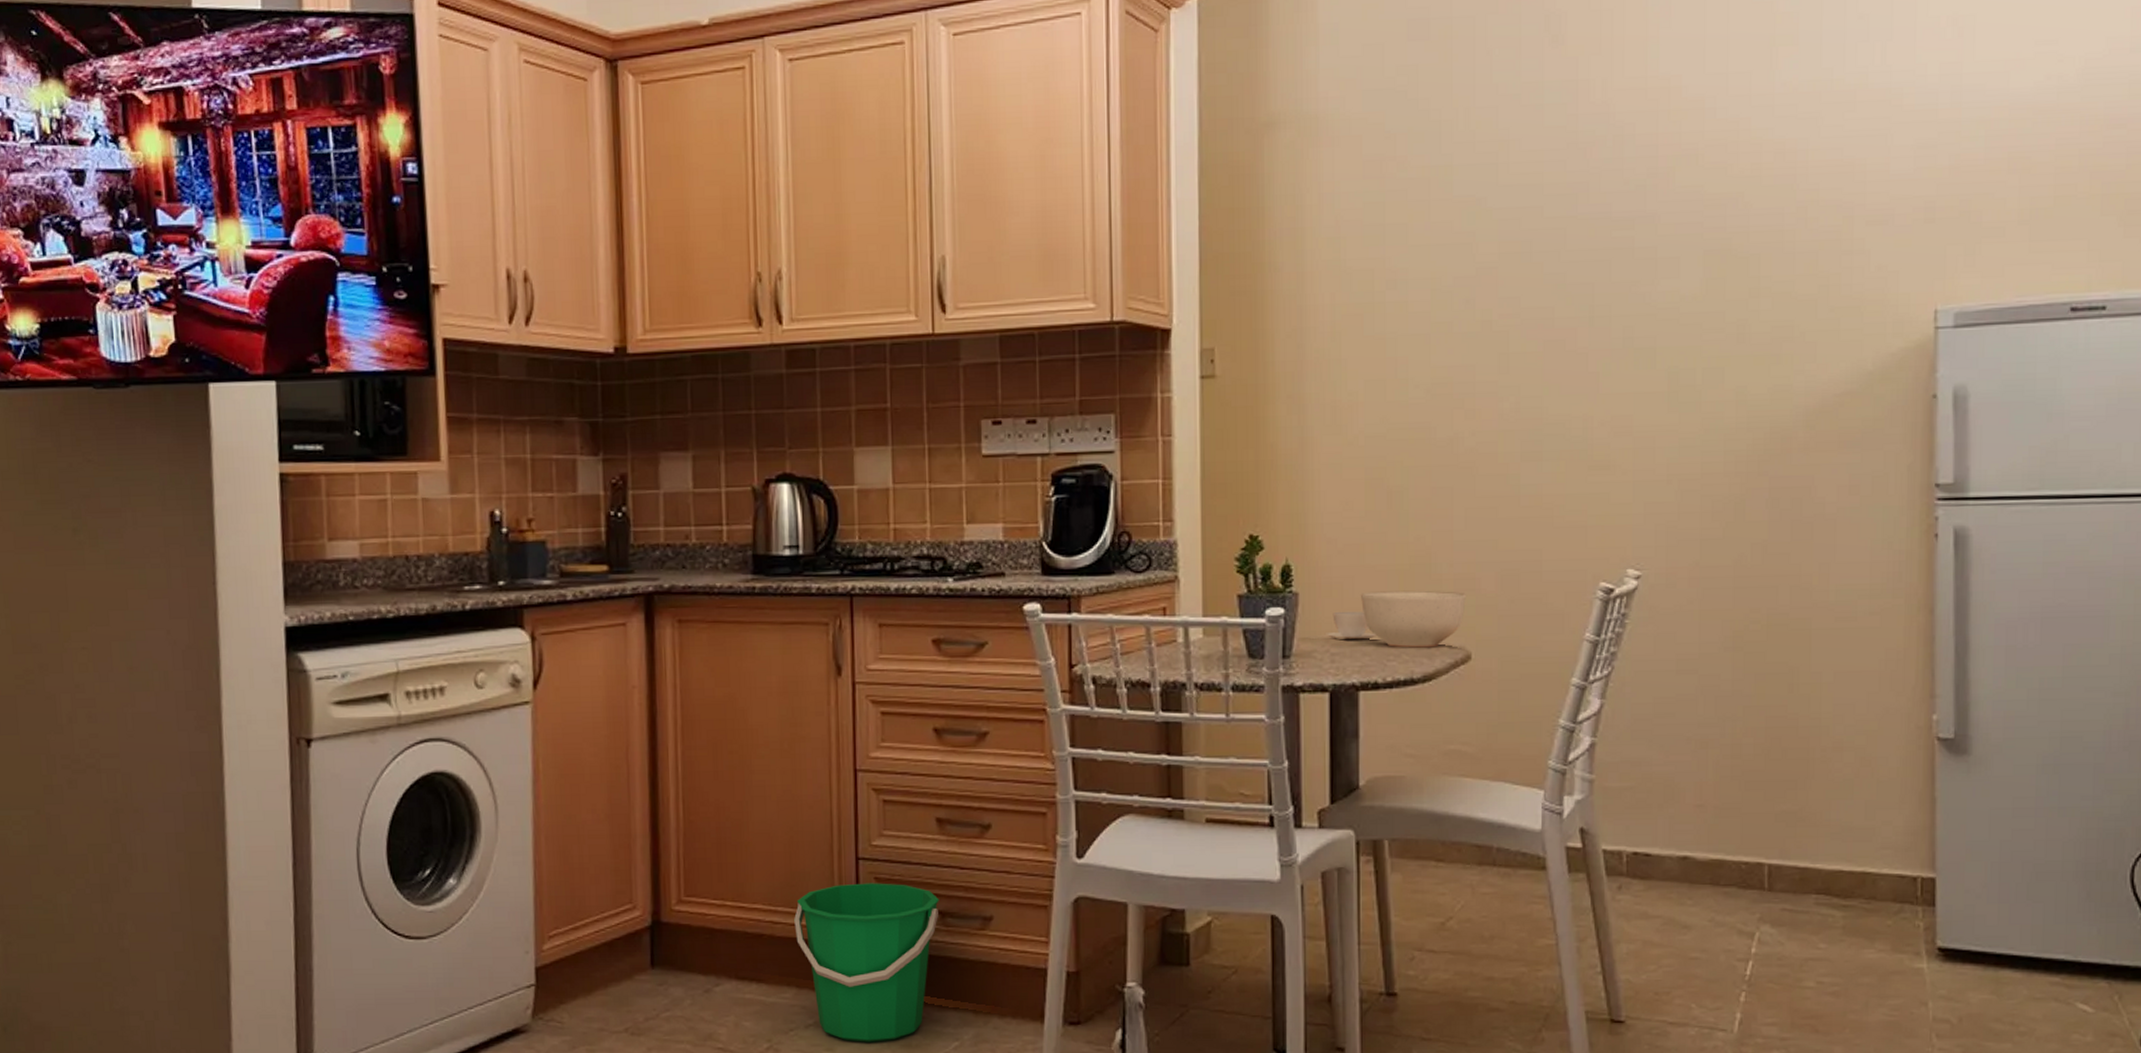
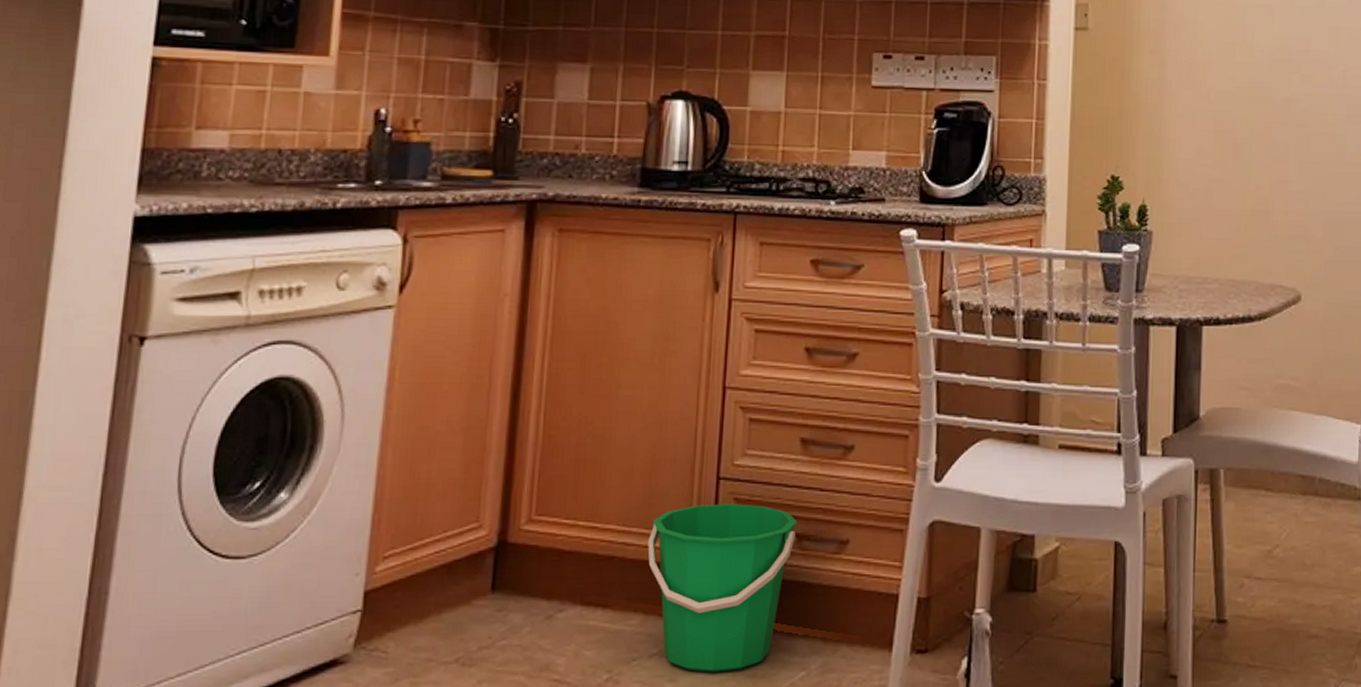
teacup: present [1324,611,1376,640] -> none [1174,250,1220,278]
bowl: present [1360,590,1466,648] -> none [1206,233,1298,288]

